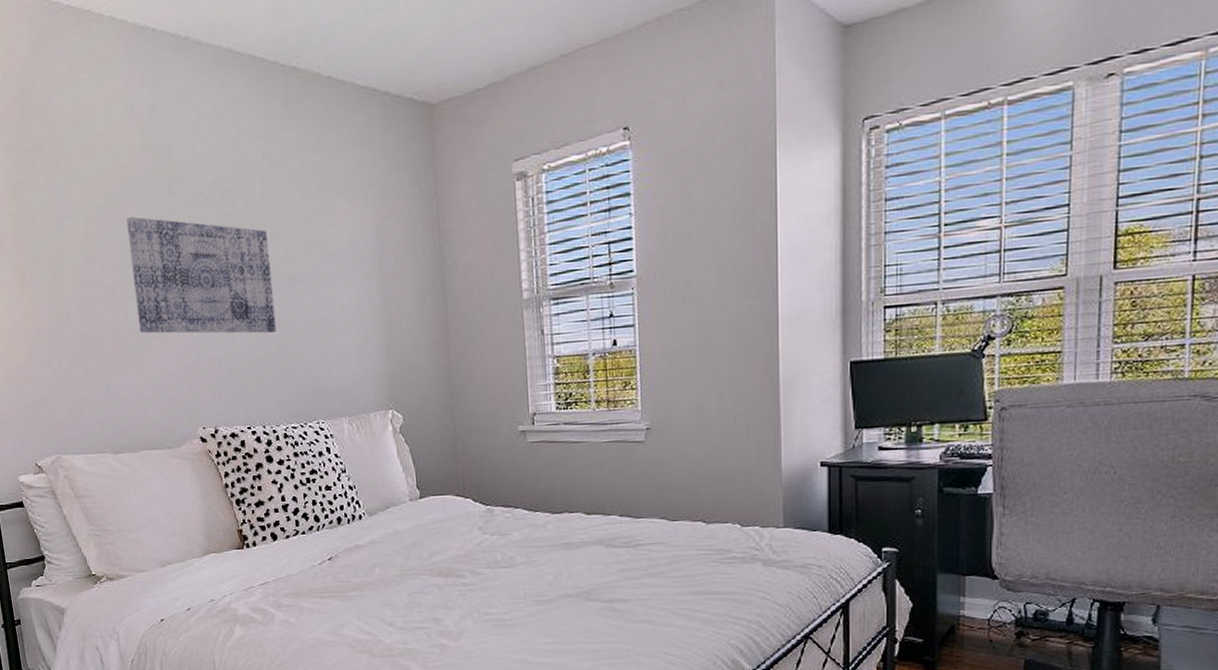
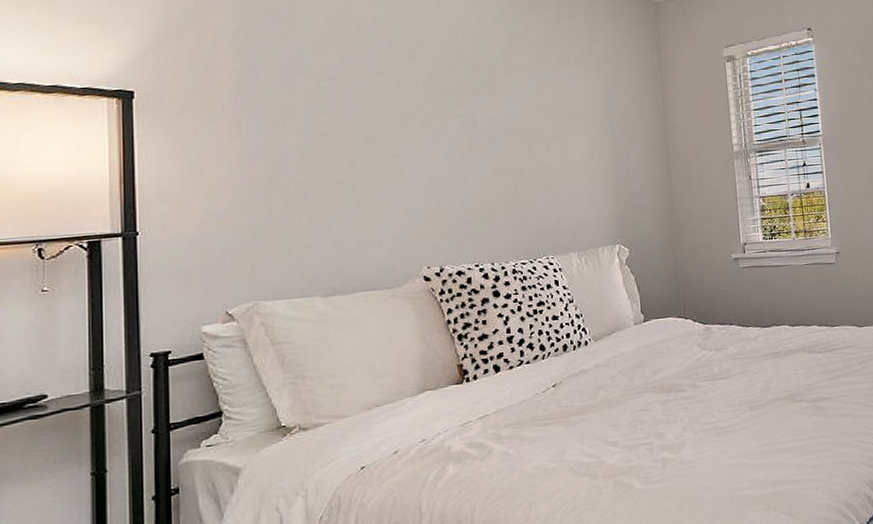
wall art: present [126,216,277,334] -> none [363,76,510,181]

